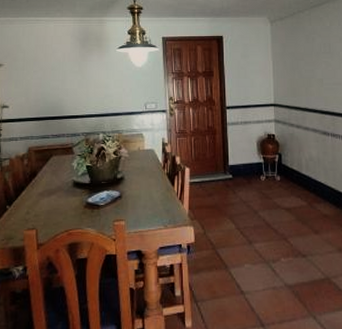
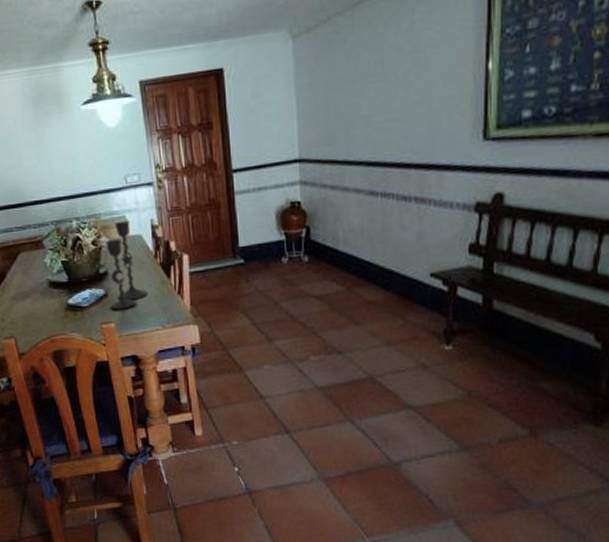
candlestick: none [122,137,156,210] -> present [106,220,149,310]

